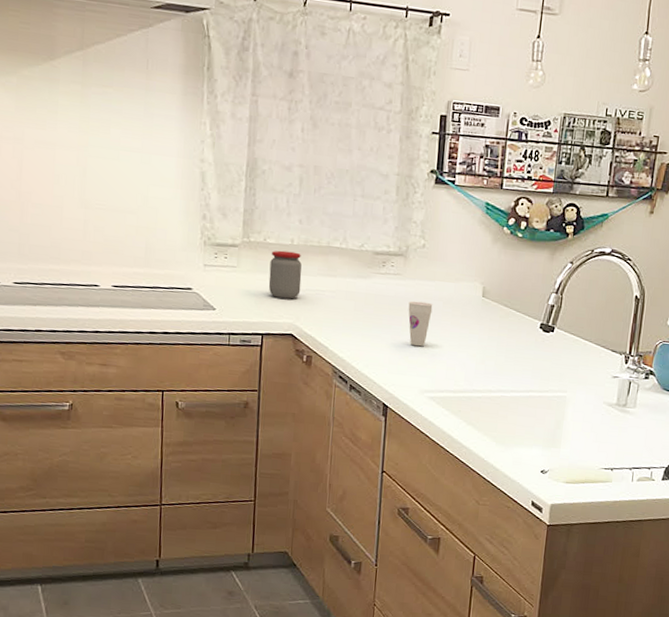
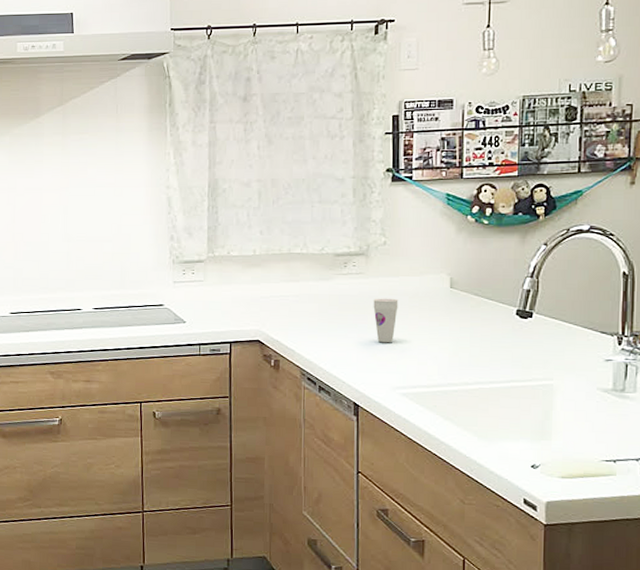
jar: present [268,250,302,299] -> none [234,261,265,307]

